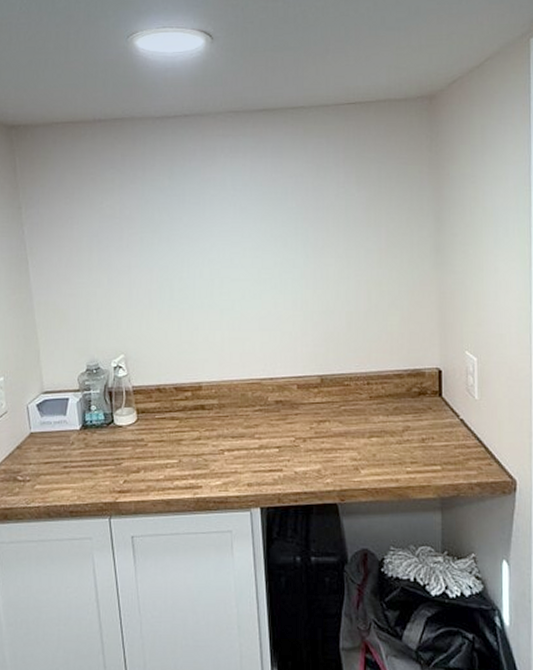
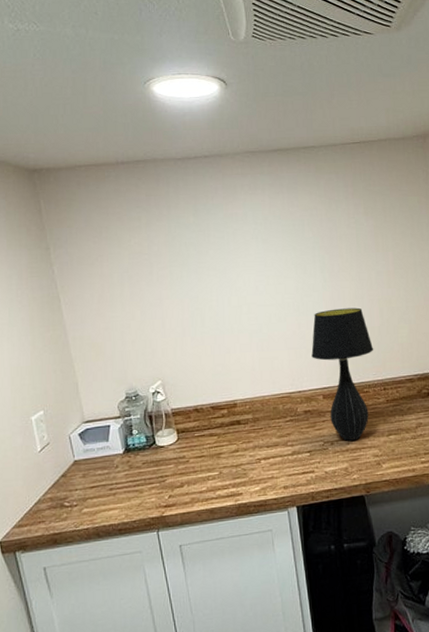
table lamp: none [287,288,359,439] -> present [311,307,374,441]

